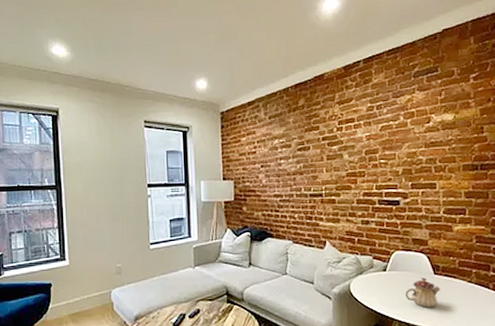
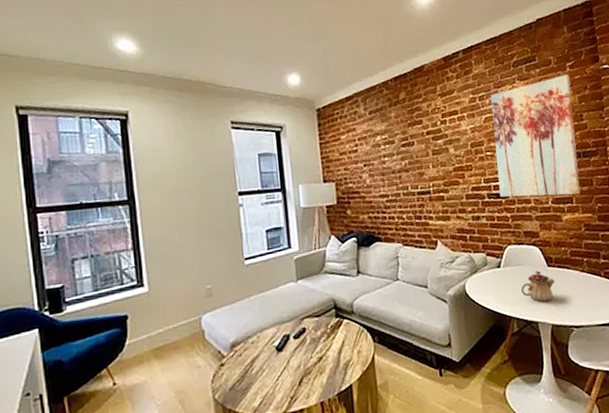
wall art: none [388,86,475,207] -> present [490,74,581,197]

